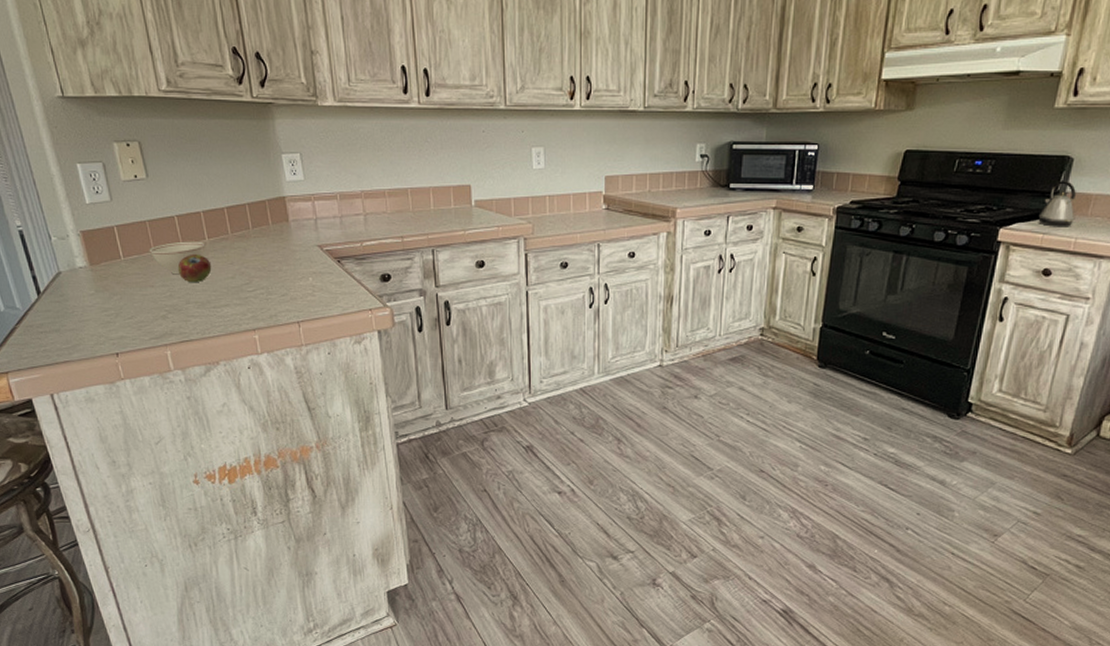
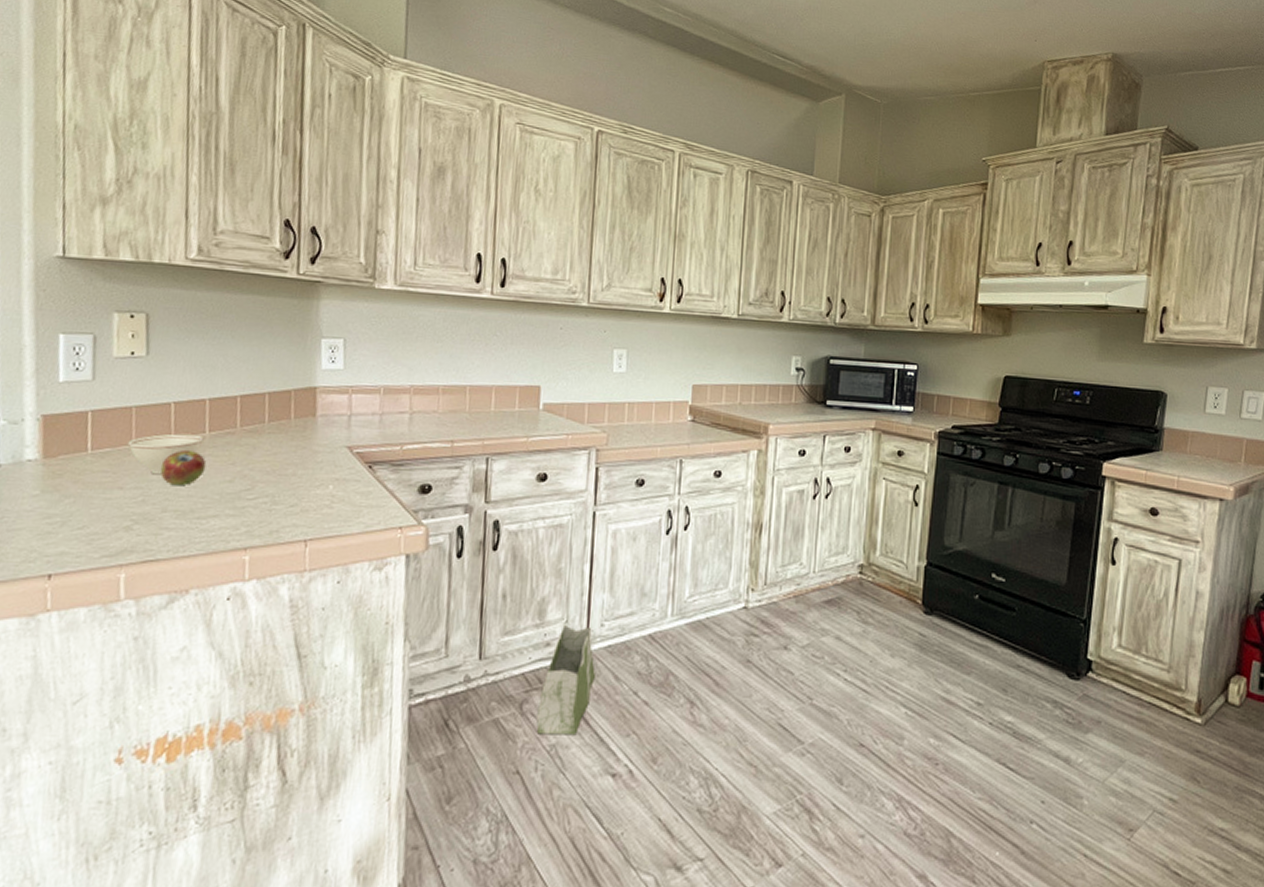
grocery bag: none [496,381,539,465] -> present [536,624,595,736]
kettle: present [1038,181,1076,227] -> none [1139,416,1175,464]

